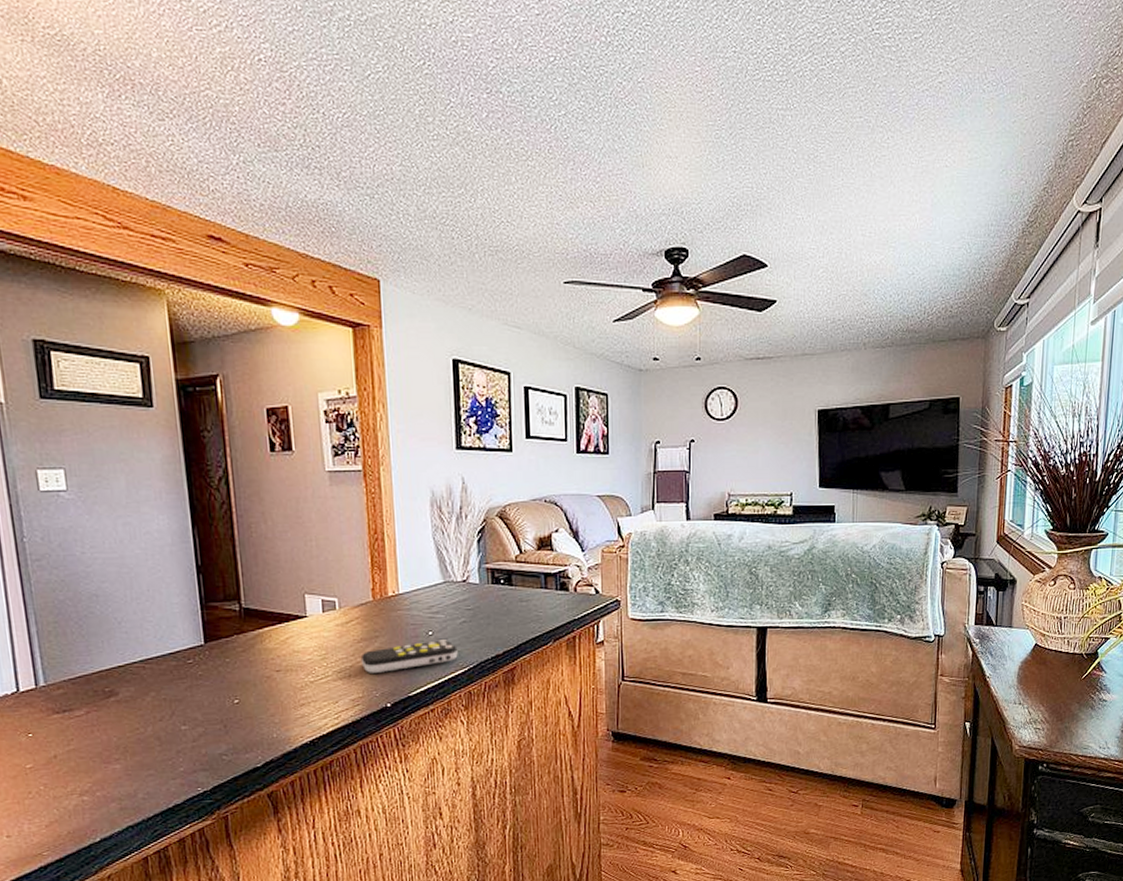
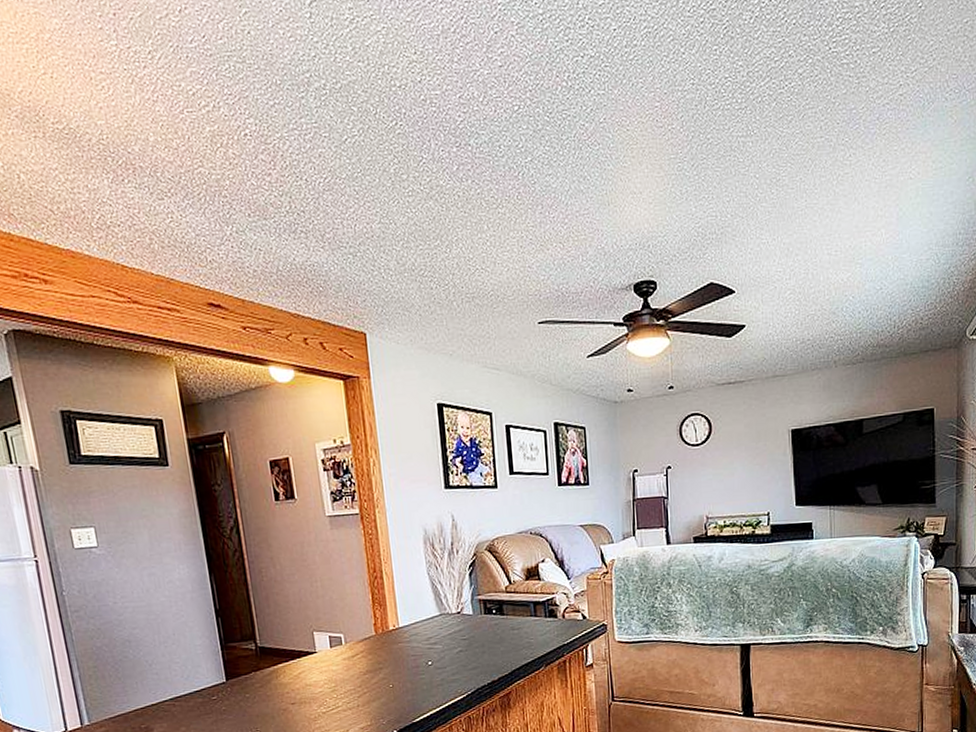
remote control: present [360,640,458,673] -> none [367,669,457,703]

